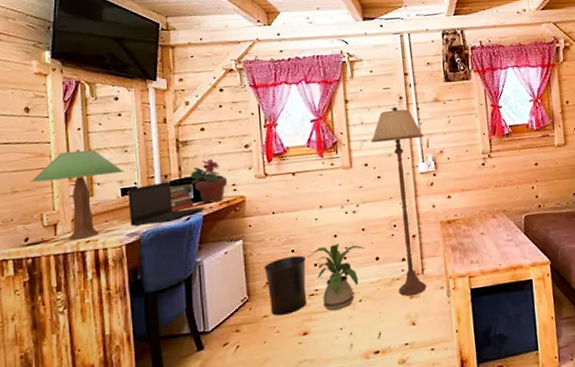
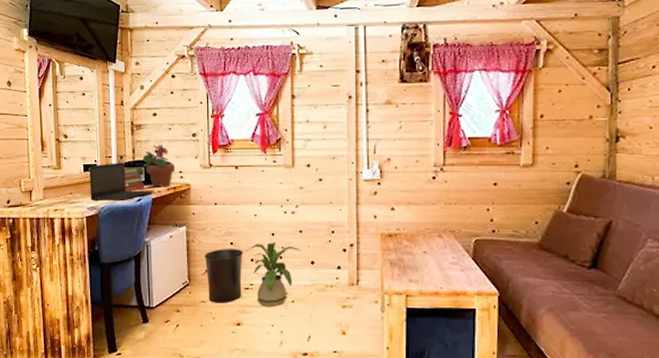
table lamp: present [30,149,125,241] -> none [11,124,87,207]
floor lamp: present [370,107,426,296] -> none [315,107,371,305]

